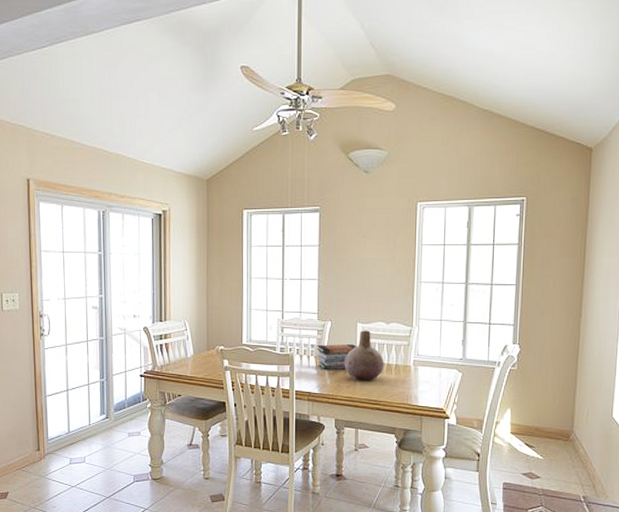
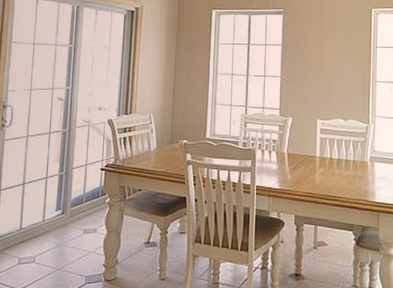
book stack: present [316,344,357,370] -> none [277,139,317,165]
vase: present [344,330,384,382] -> none [304,126,342,177]

